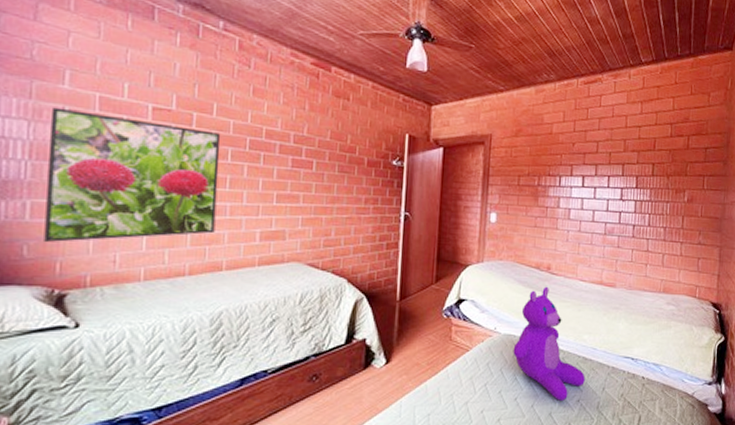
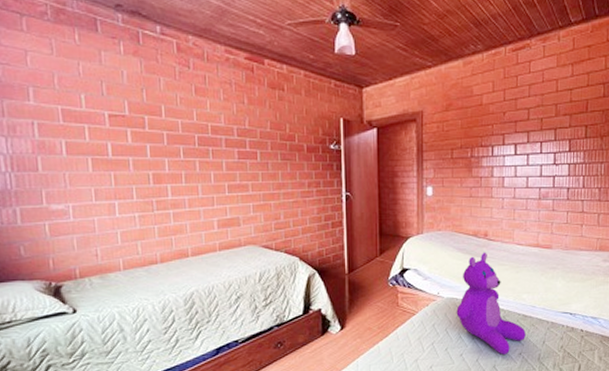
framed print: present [44,107,221,242] -> none [24,122,178,242]

